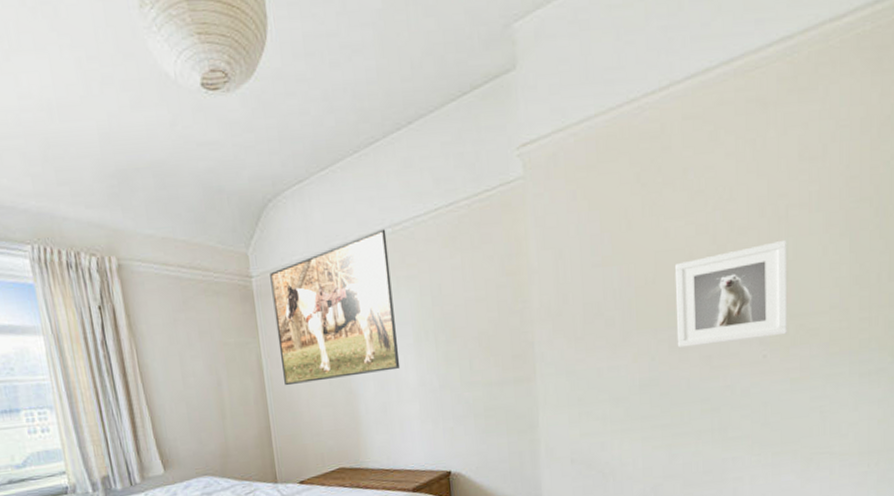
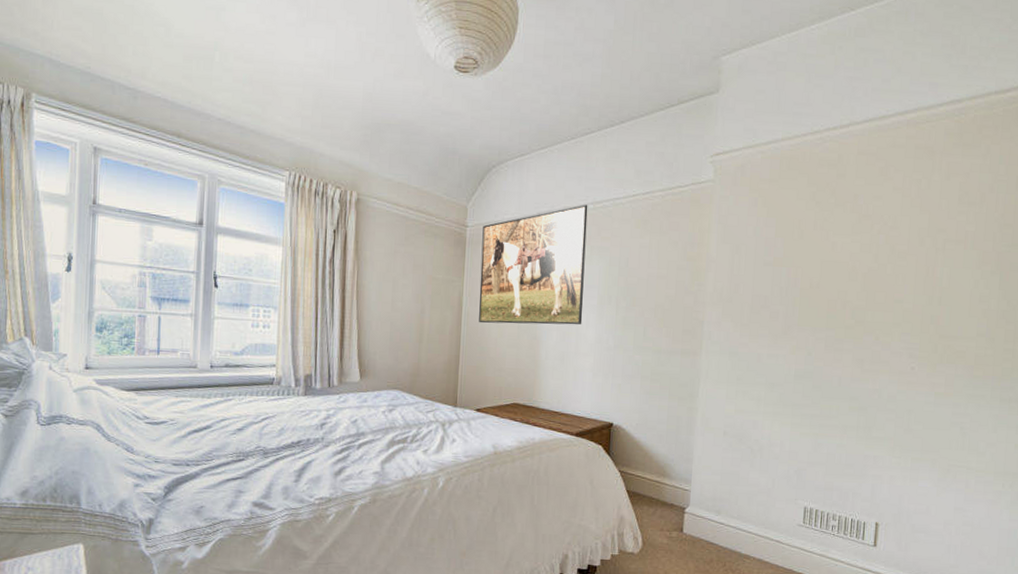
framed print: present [675,241,788,348] -> none [833,269,942,352]

